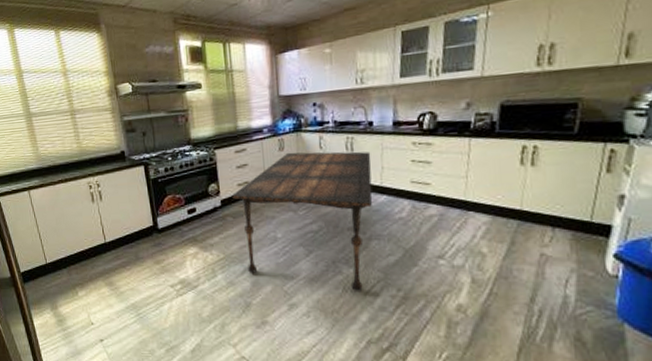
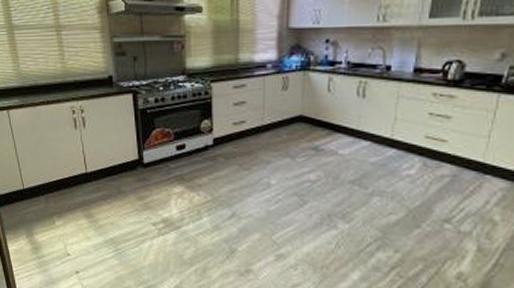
dining table: present [231,151,373,291] -> none [225,92,384,249]

